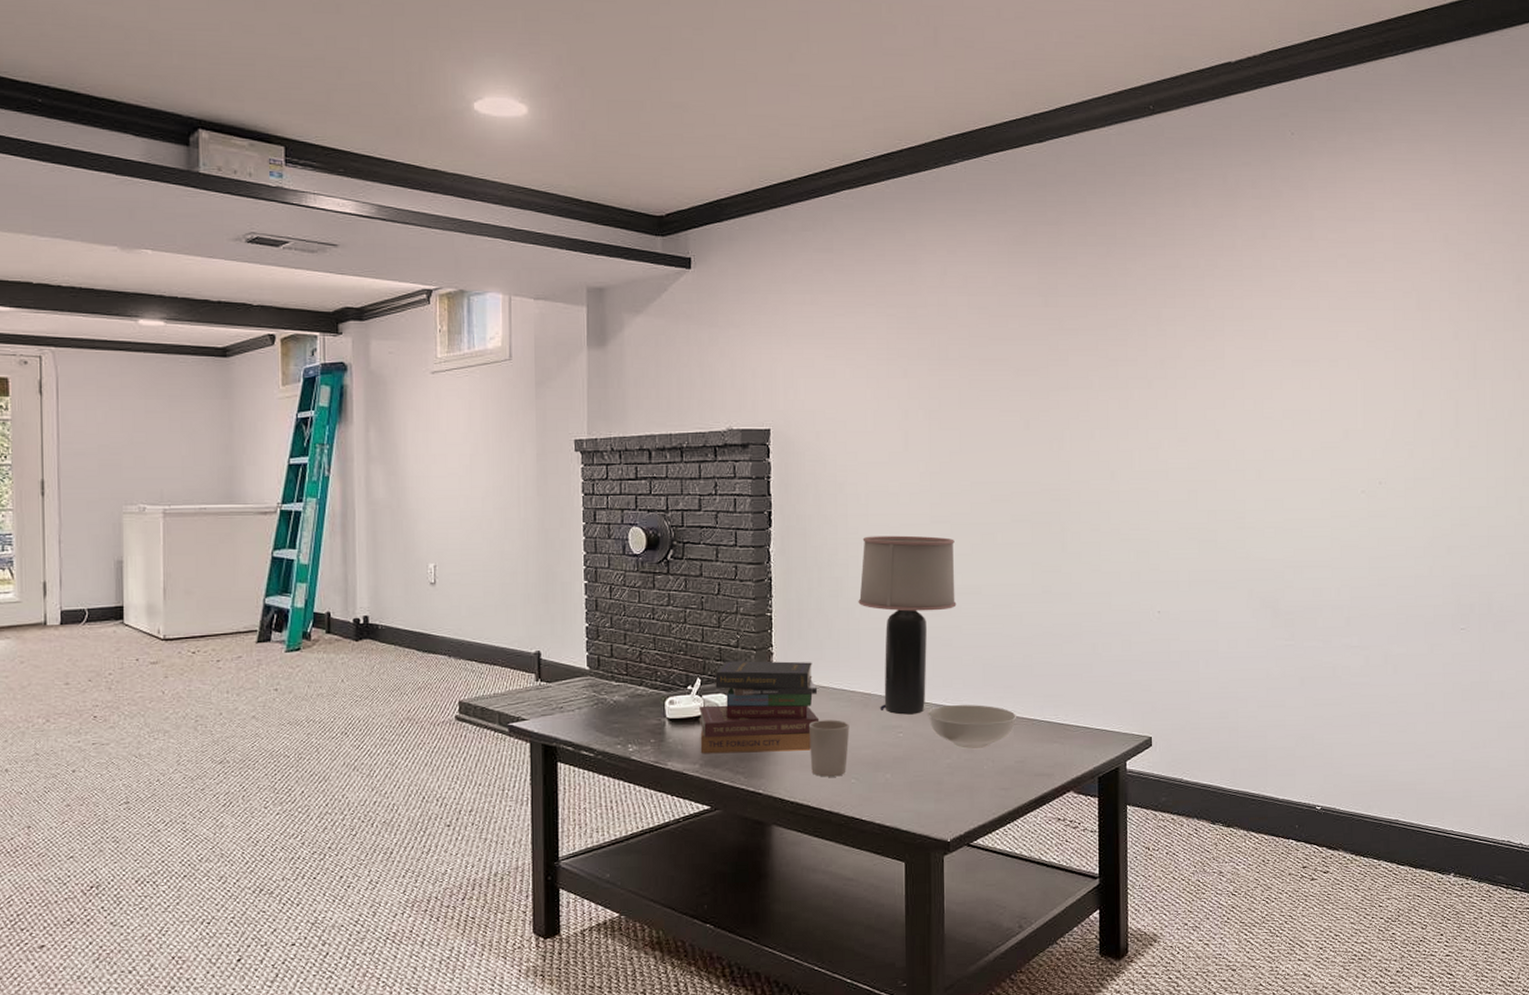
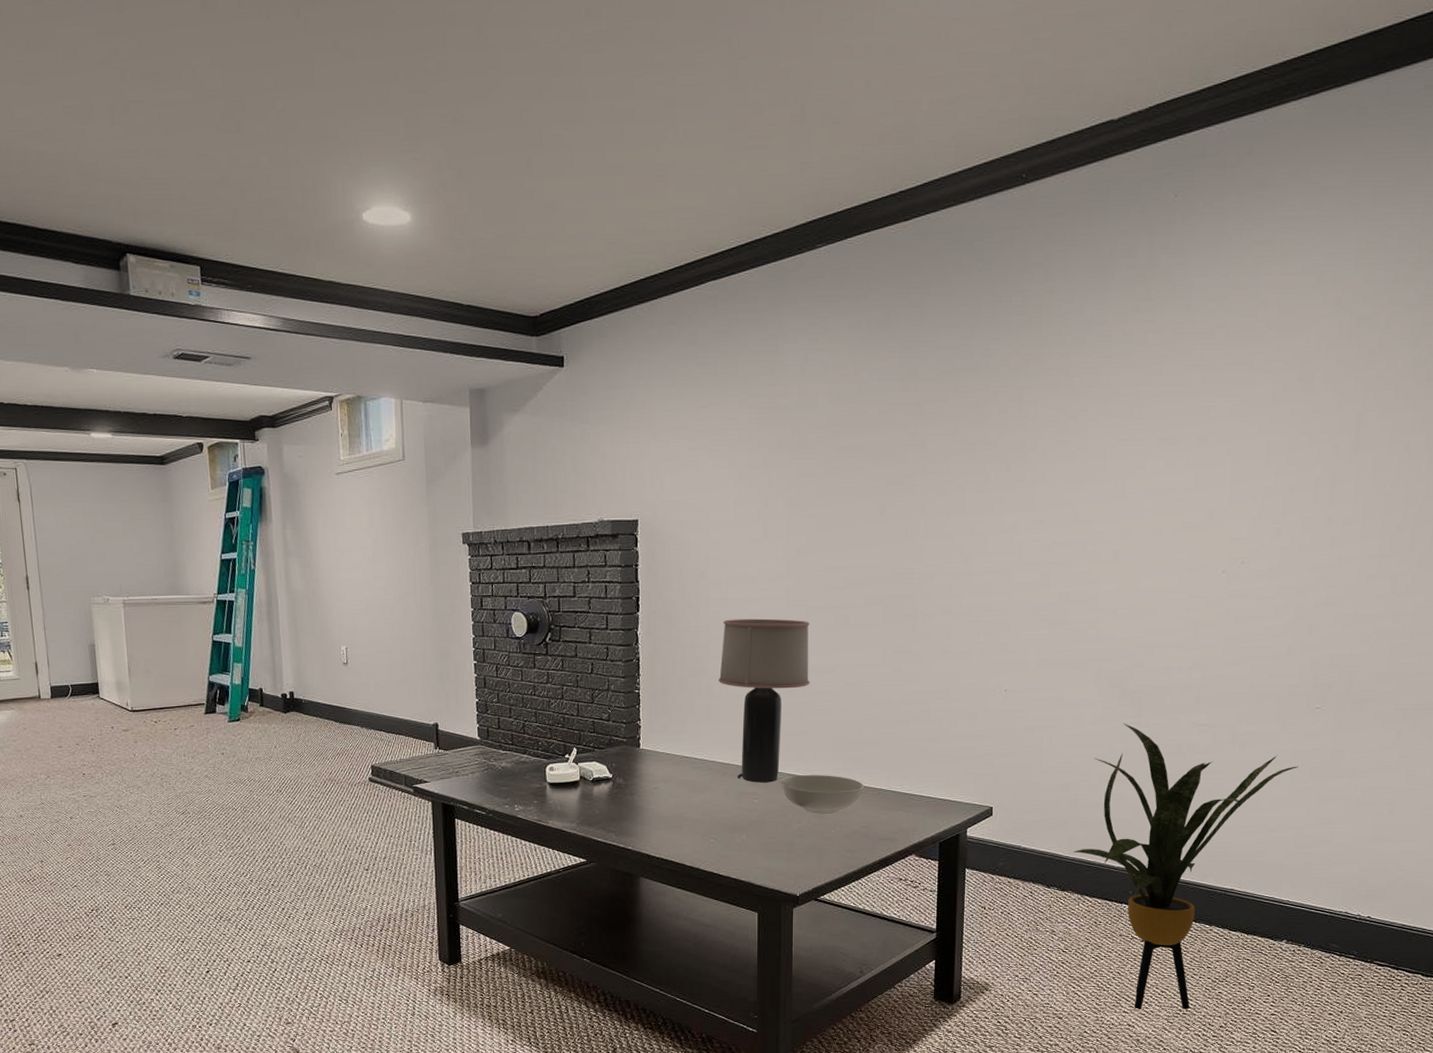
books: present [698,661,820,753] -> none [575,733,682,814]
mug: present [808,720,850,777] -> none [672,786,709,837]
house plant: none [1237,645,1450,957] -> present [1073,723,1299,1010]

